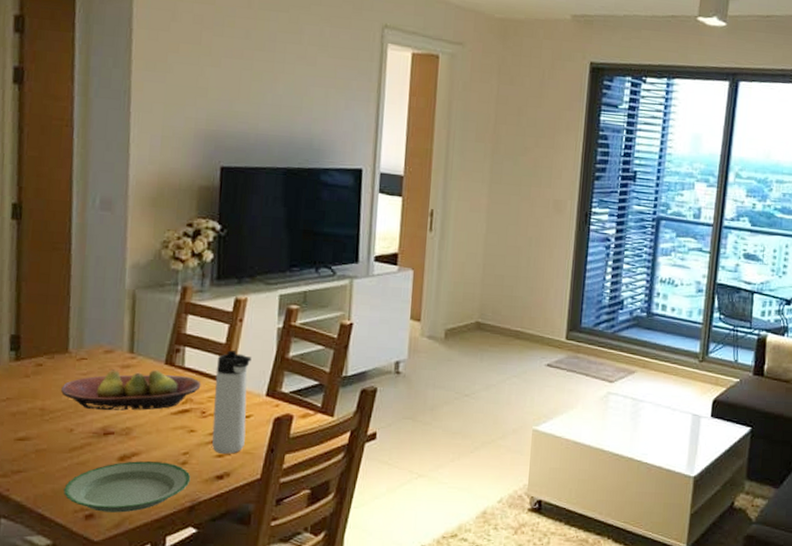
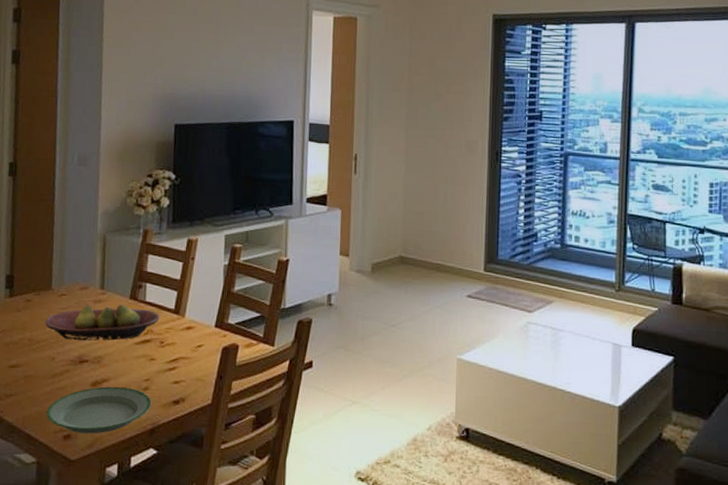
thermos bottle: present [211,350,252,454] -> none [169,286,202,381]

